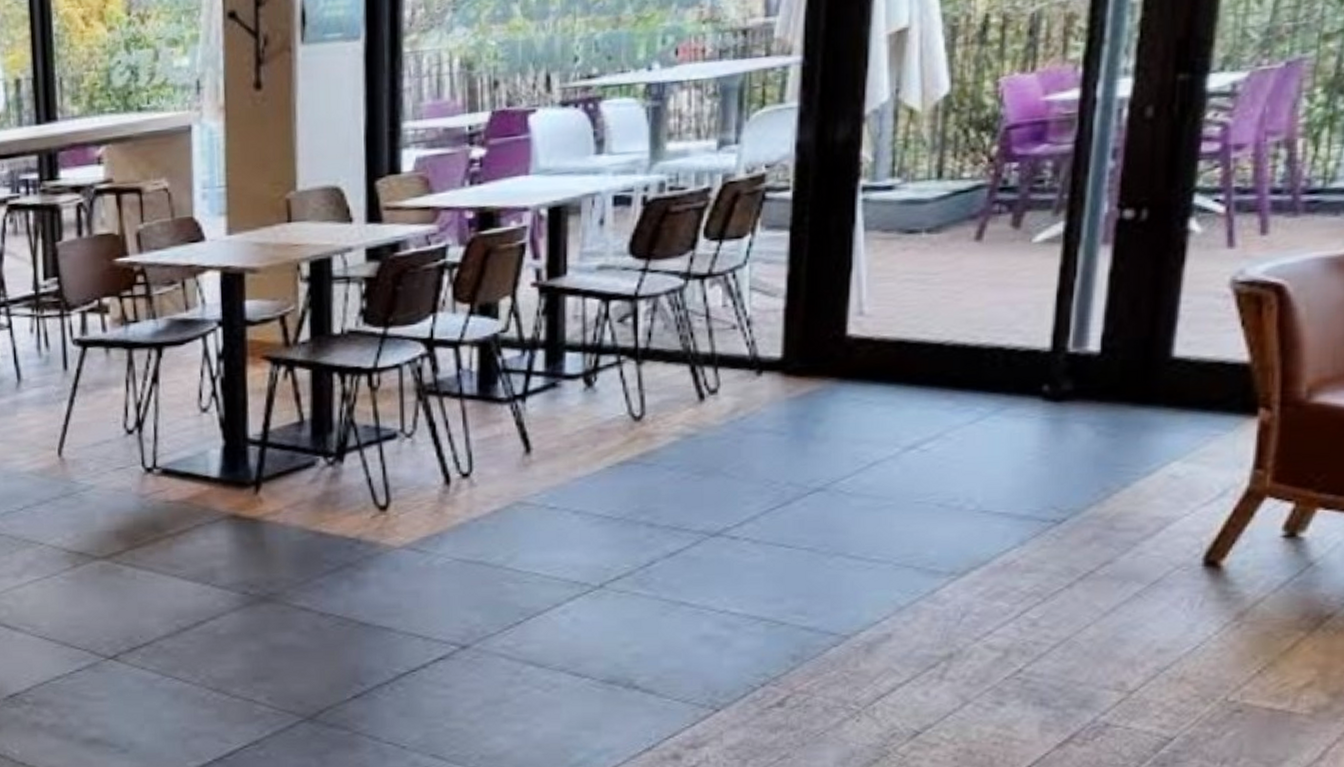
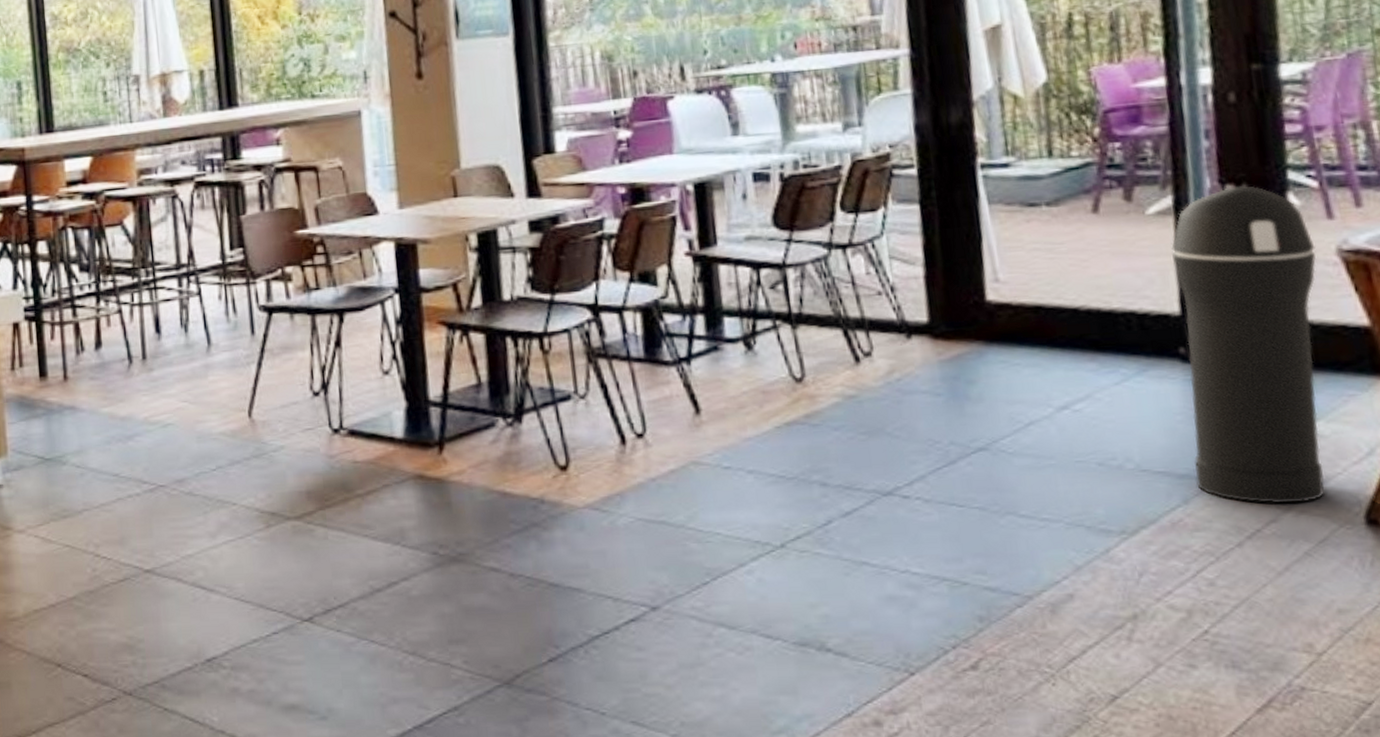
trash can: none [1036,211,1208,546] -> present [1171,186,1325,504]

